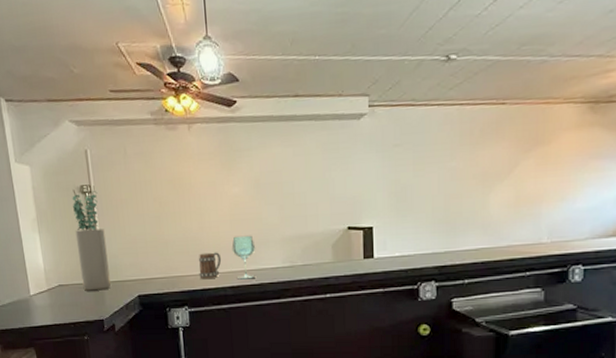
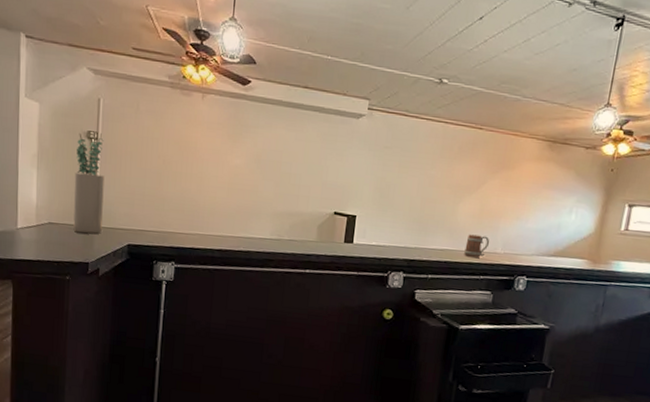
beer mug: present [198,252,222,280] -> none [190,214,215,240]
wine glass: present [231,235,256,280] -> none [225,203,248,245]
beer mug: none [503,226,533,252] -> present [464,234,490,258]

